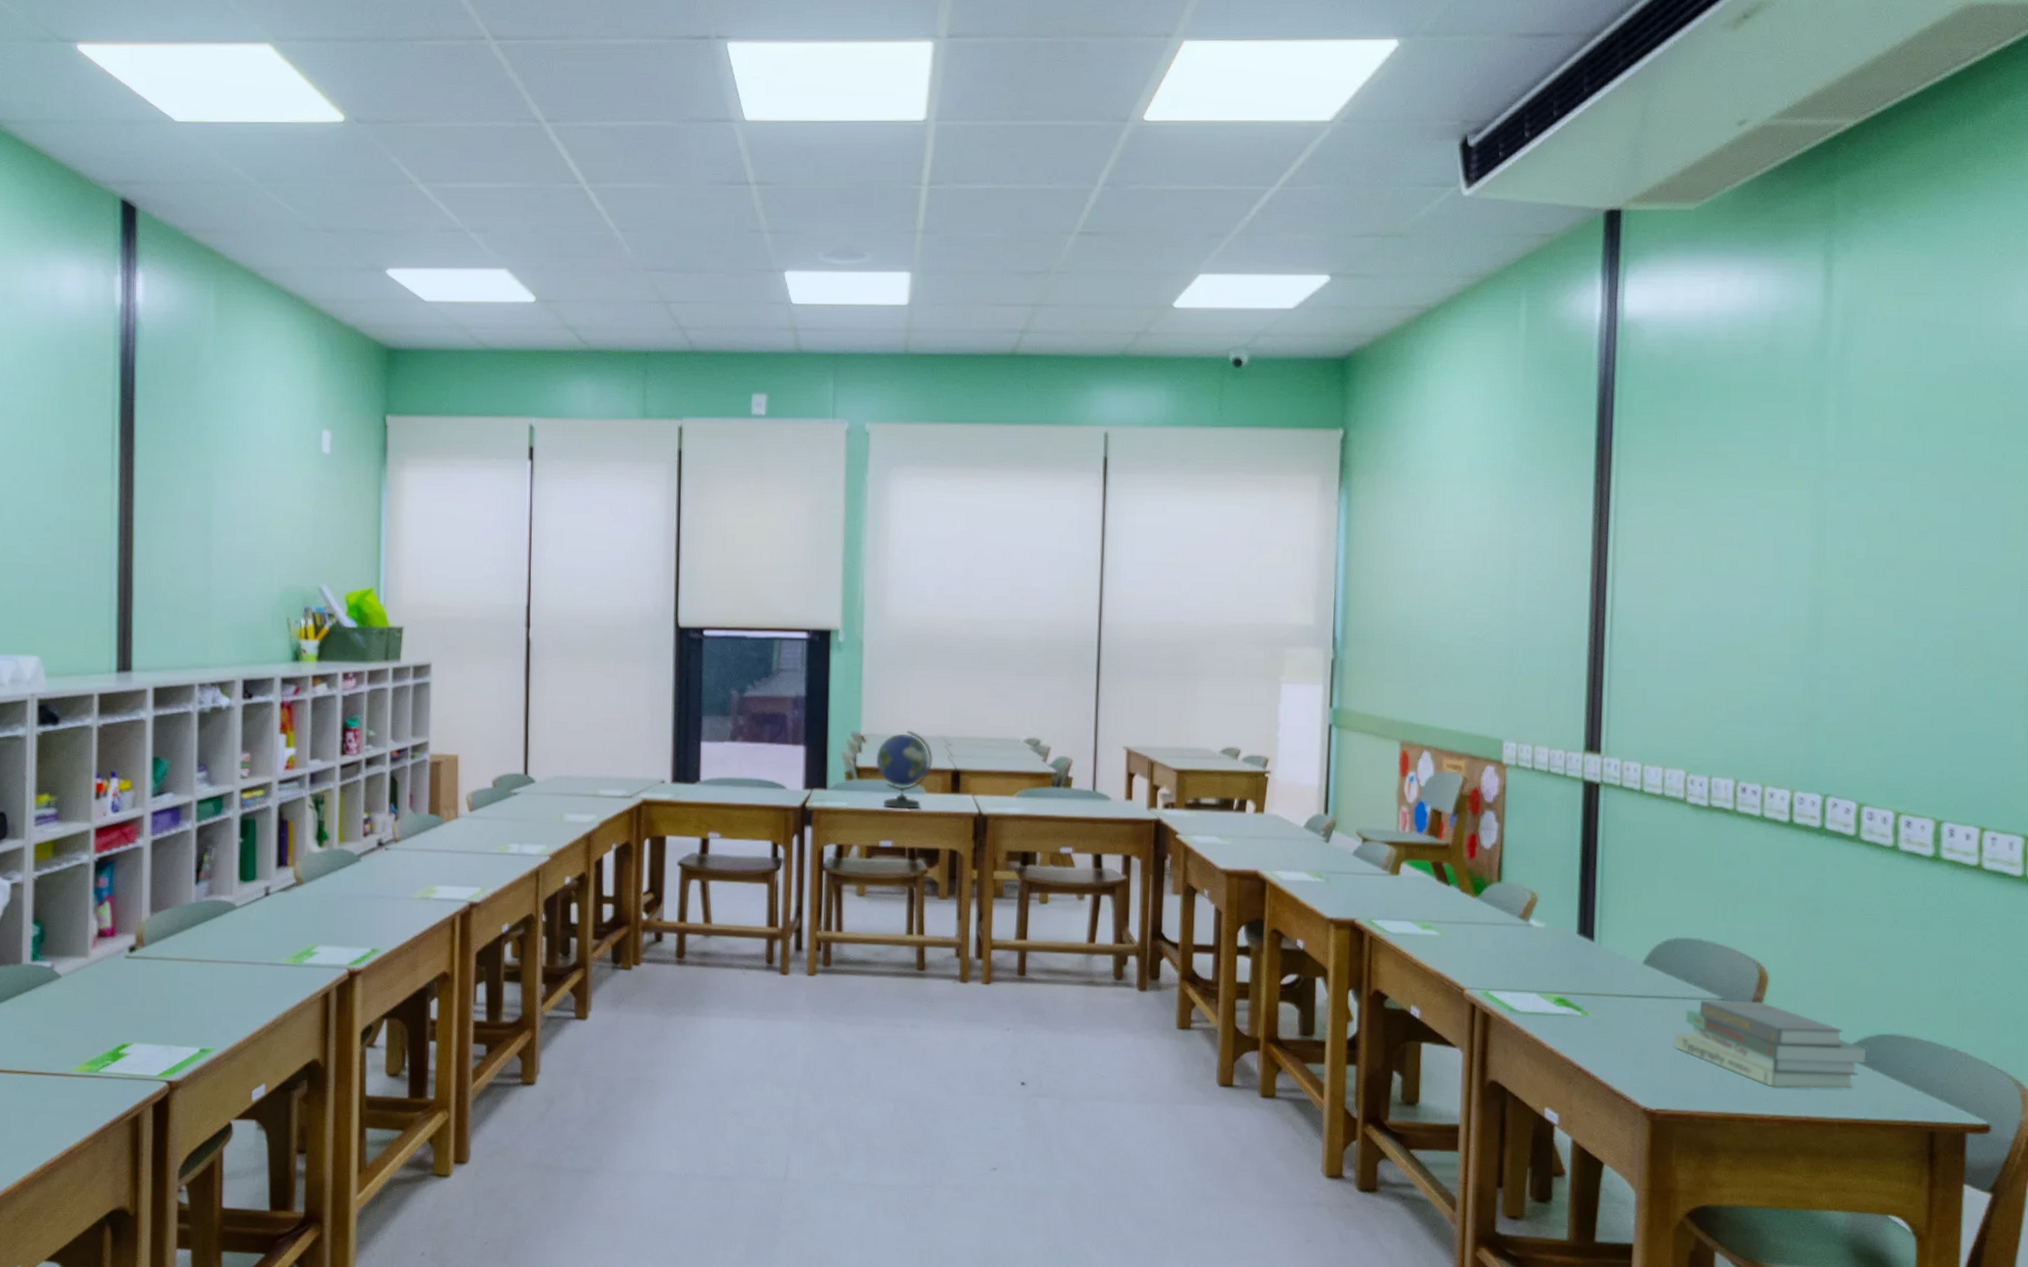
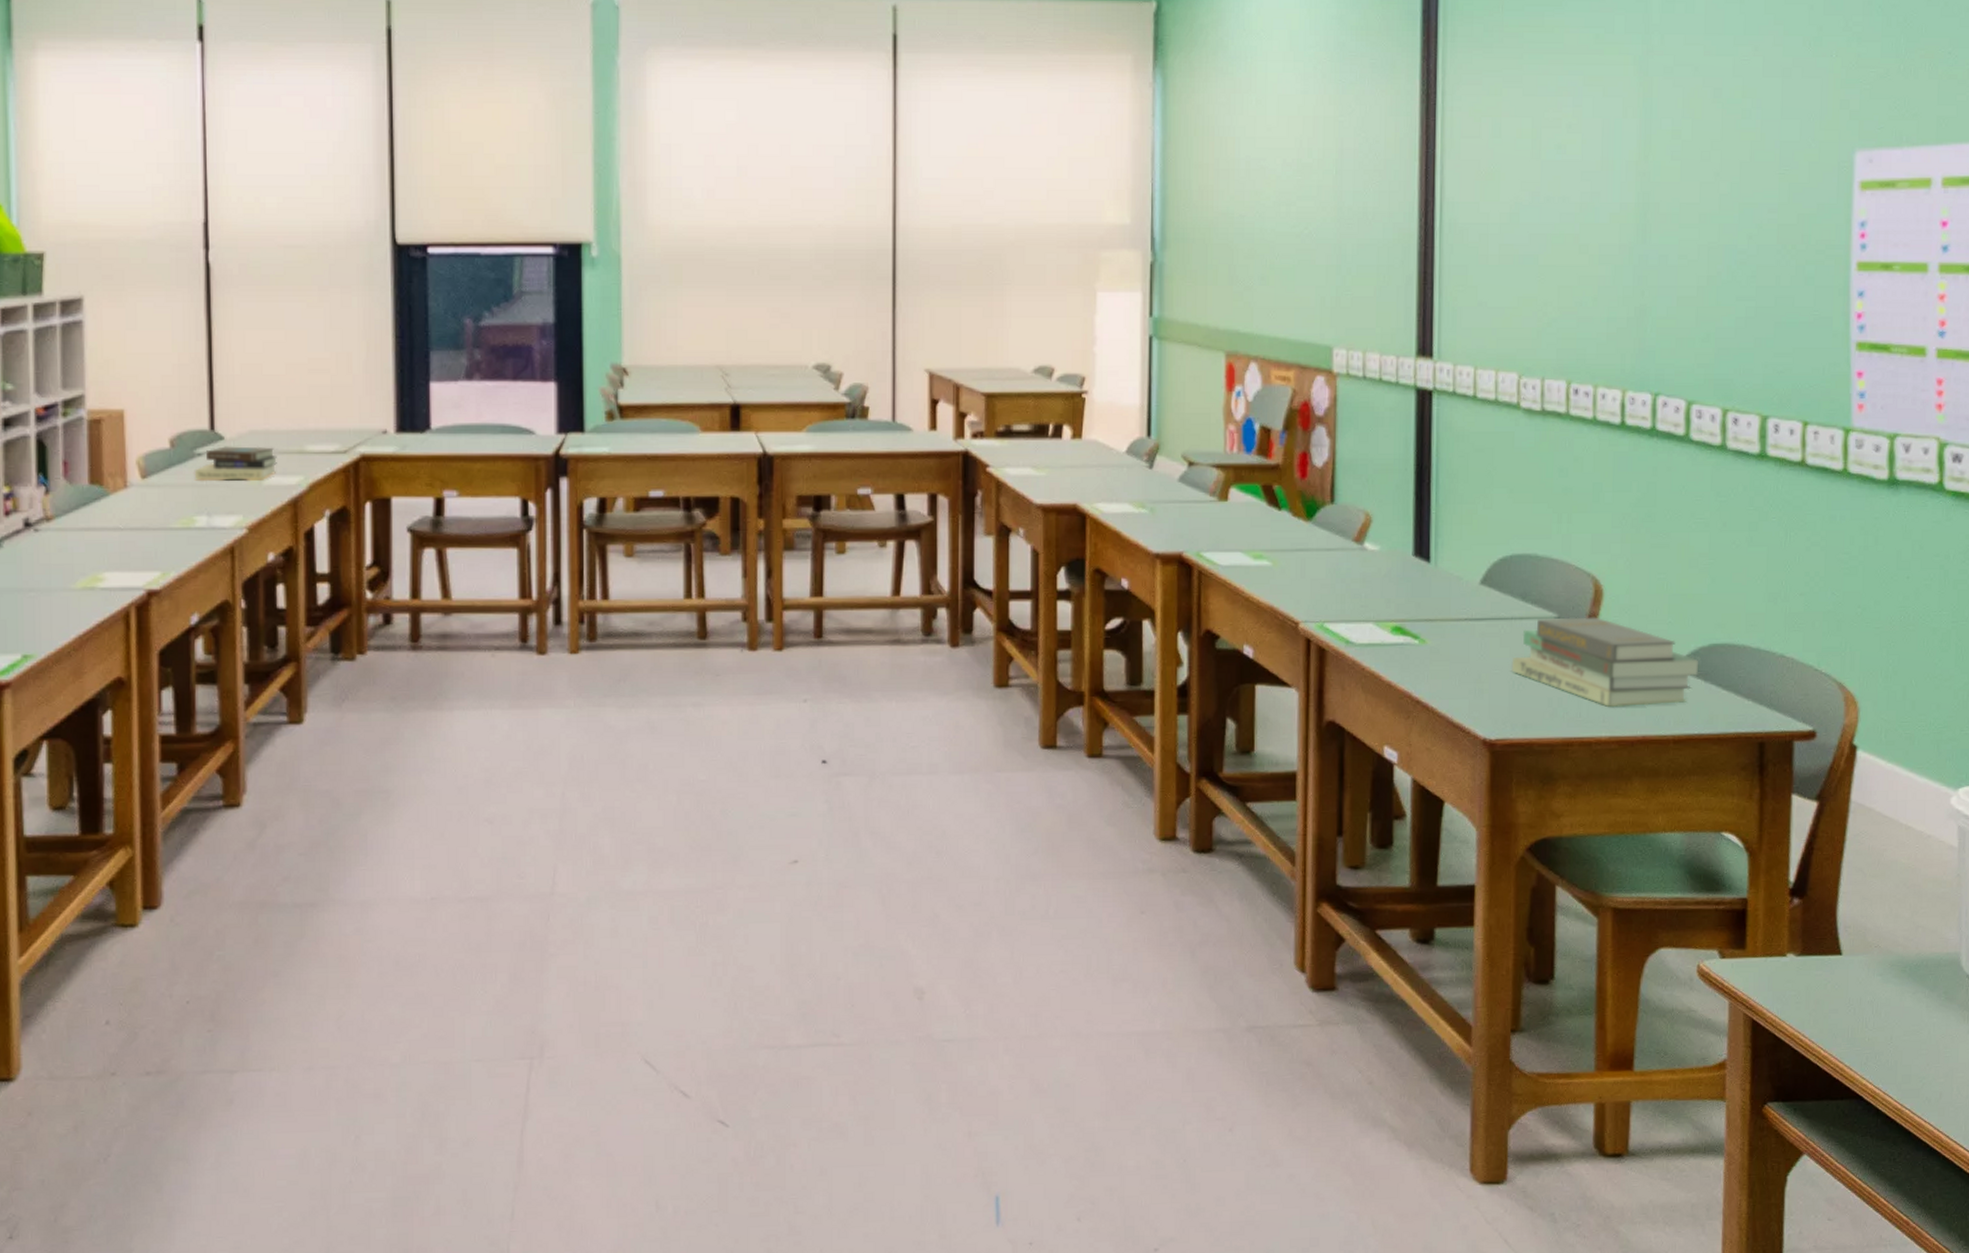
books: none [510,788,576,817] -> present [194,446,277,481]
globe: present [876,730,933,809] -> none [641,359,707,452]

